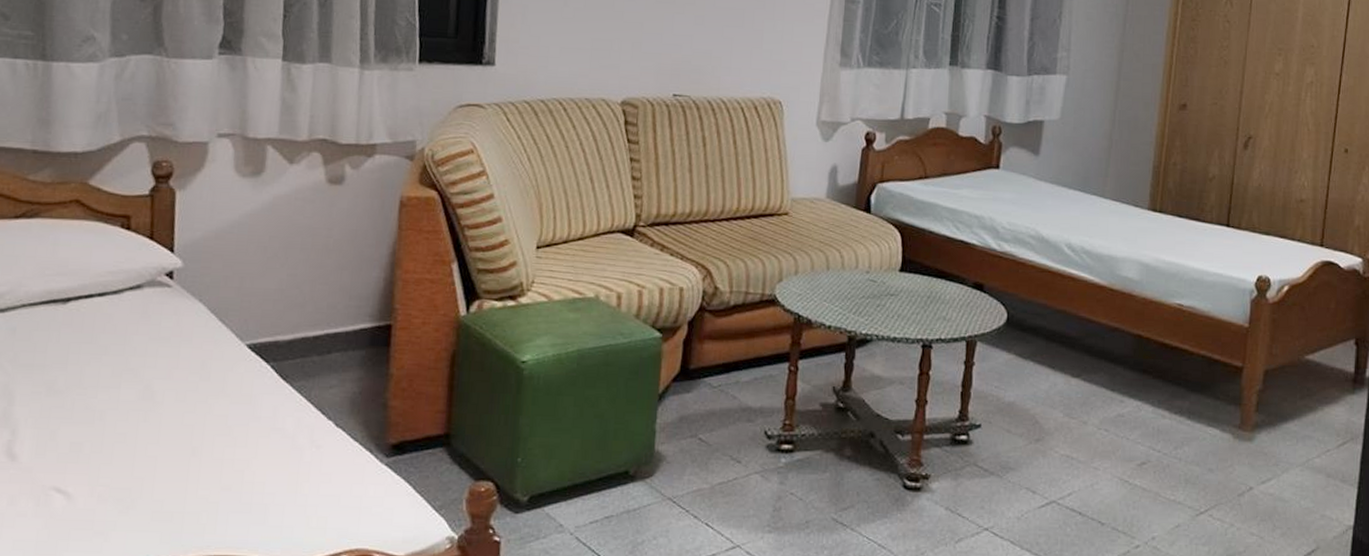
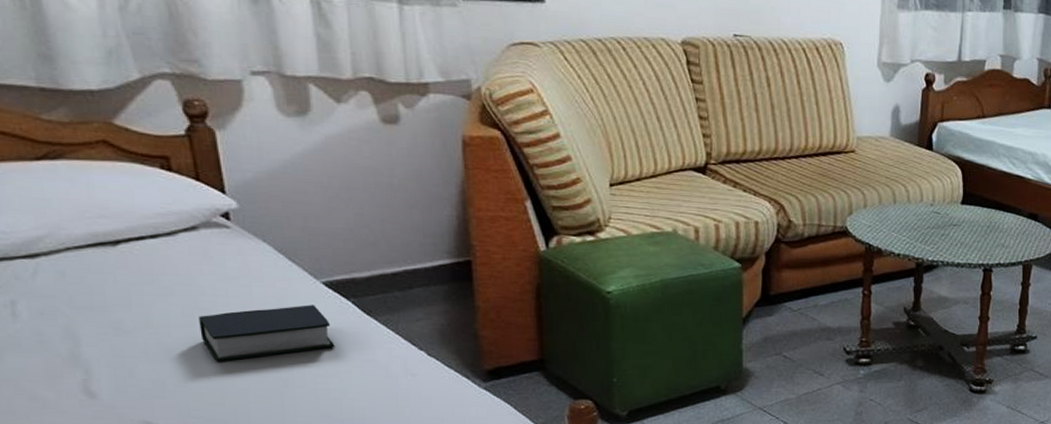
book: none [124,368,248,425] -> present [199,305,335,361]

